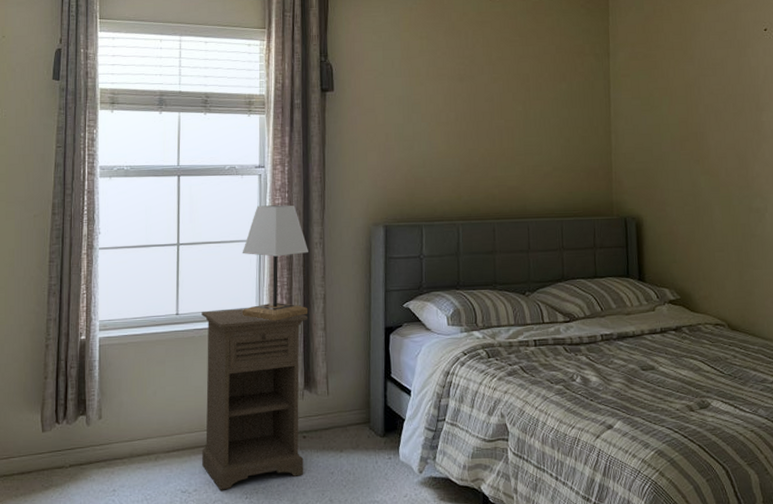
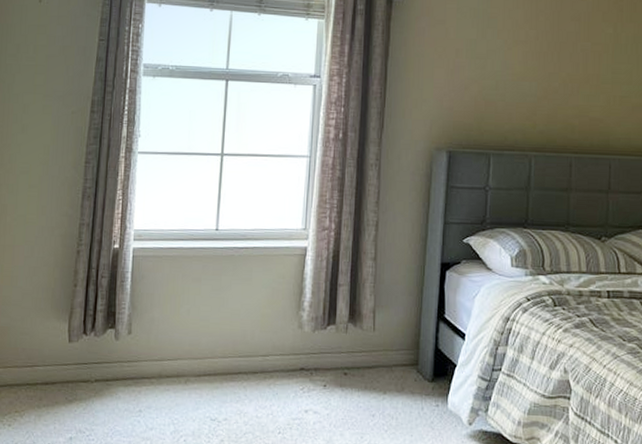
nightstand: present [202,308,308,490] -> none [234,228,357,422]
lamp: present [242,205,309,321] -> none [286,119,362,246]

